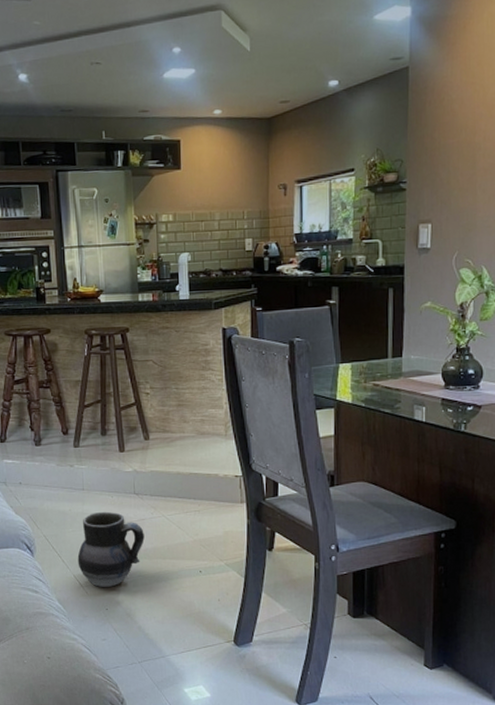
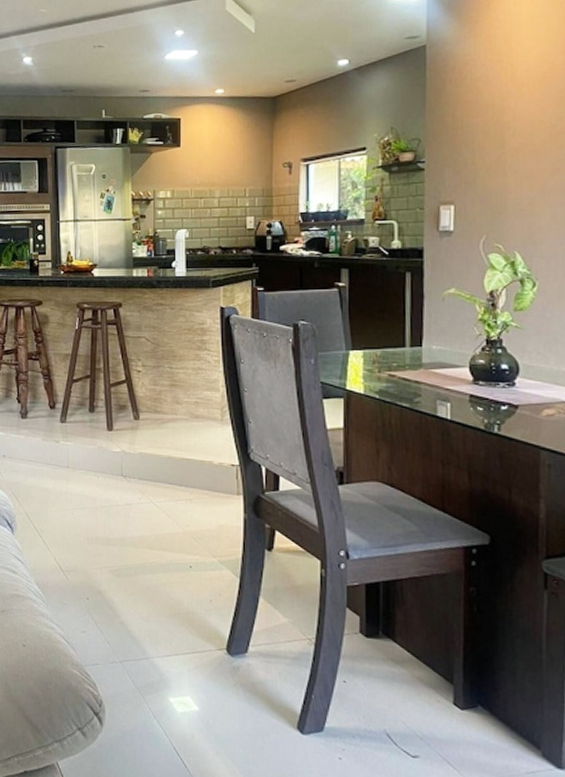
ceramic jug: present [77,511,145,587] -> none [59,492,131,575]

